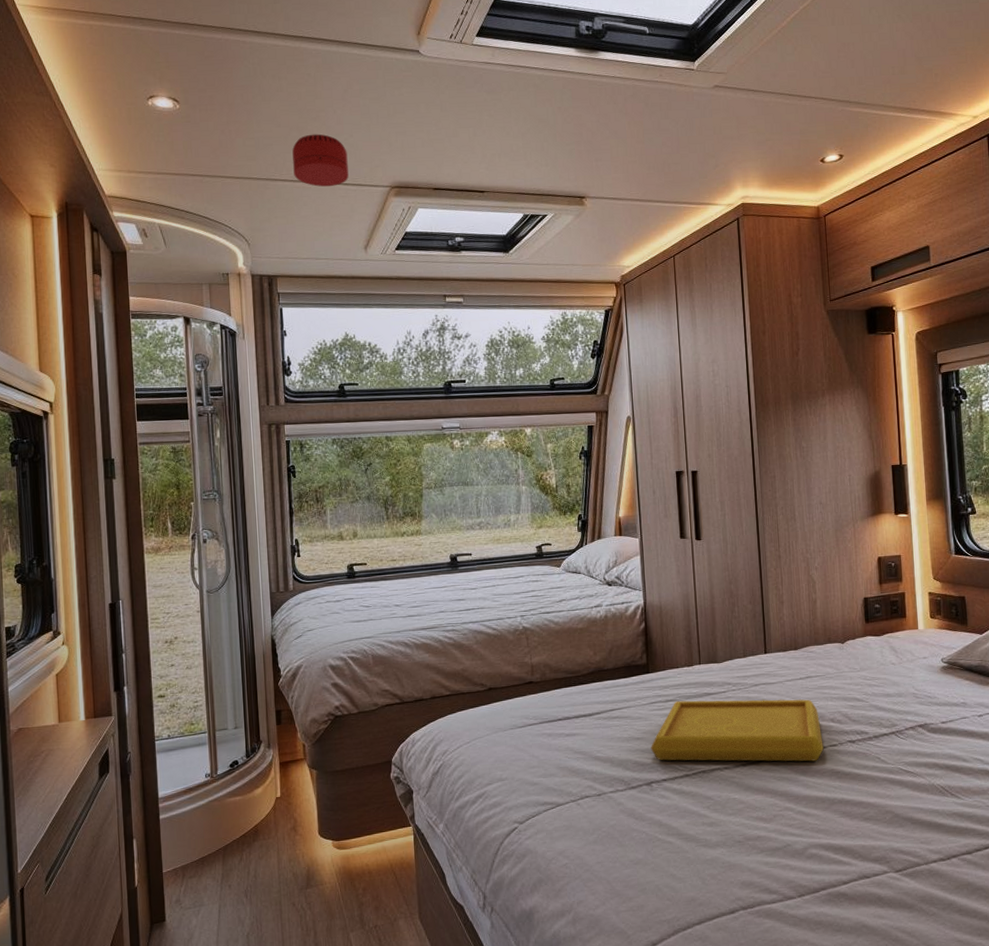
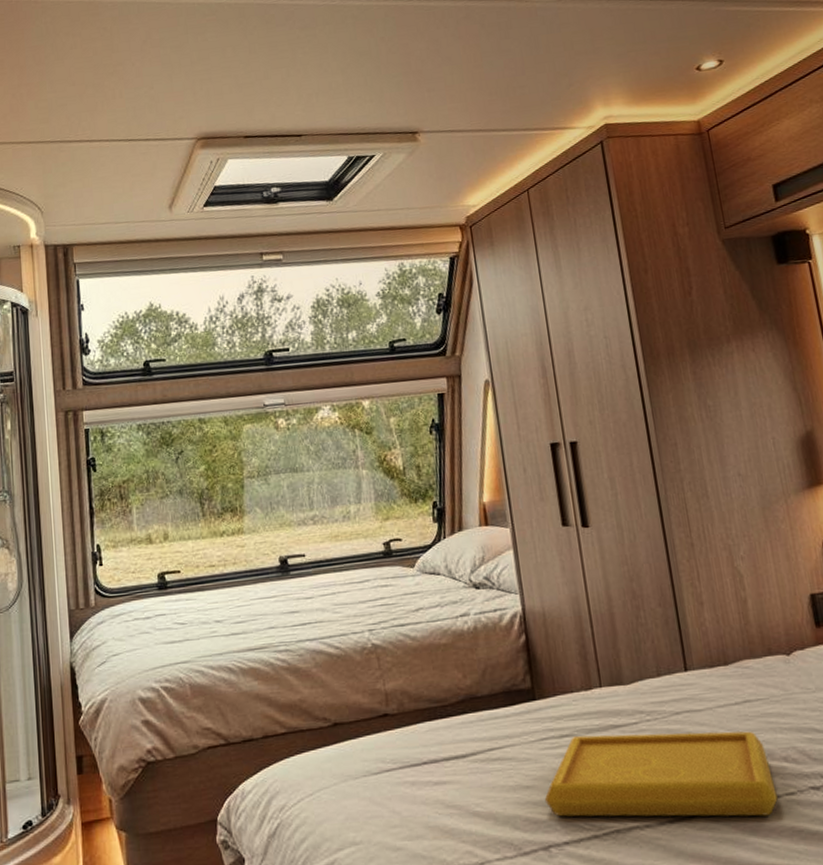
smoke detector: present [292,134,349,187] -> none [88,89,150,145]

